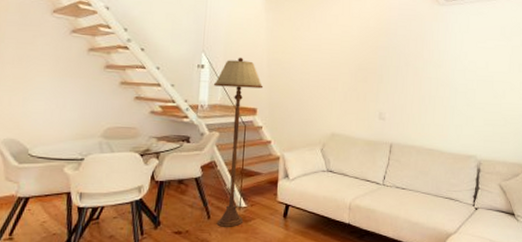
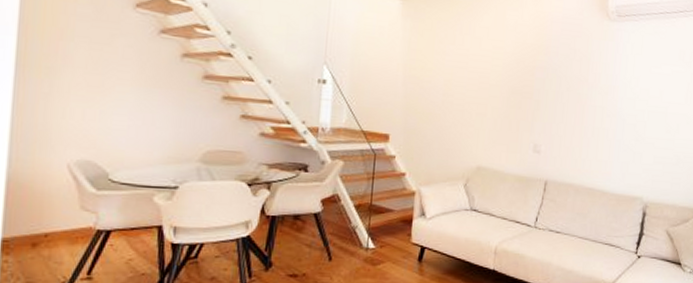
floor lamp: present [214,57,264,227] -> none [338,72,398,271]

